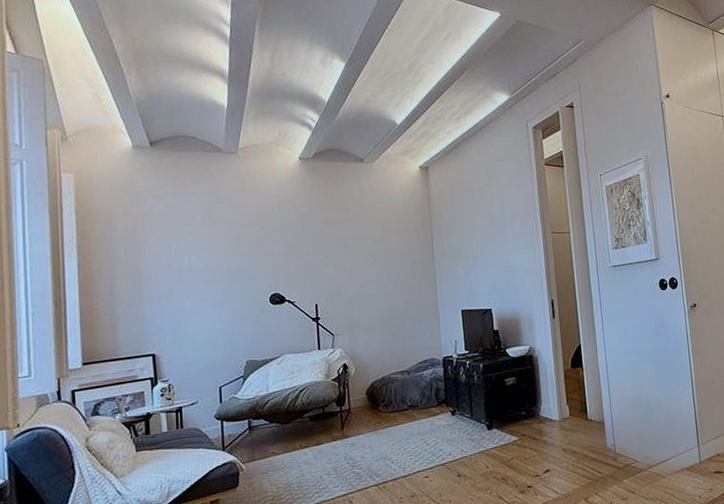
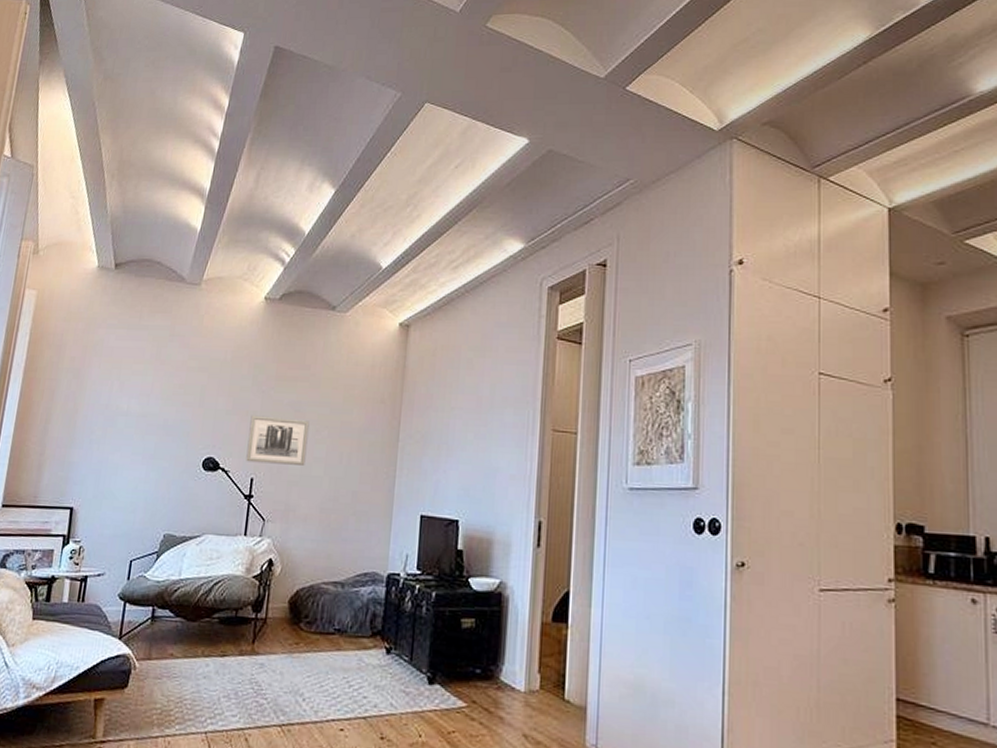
wall art: none [305,252,360,292] -> present [246,415,310,465]

